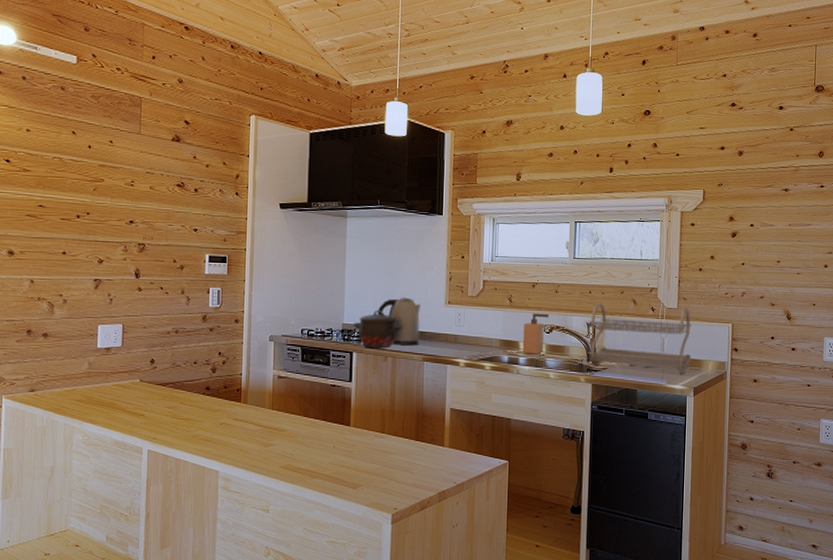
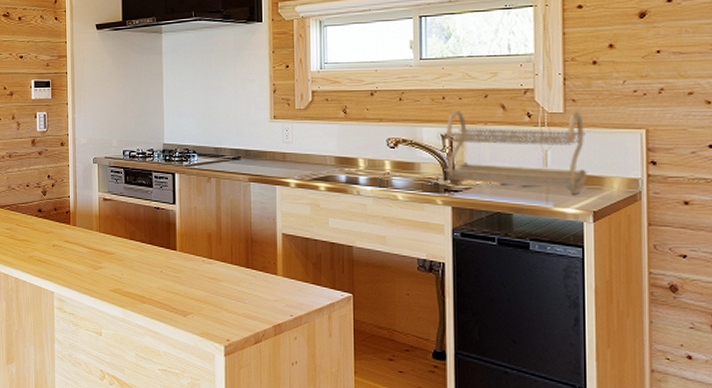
cooking pot: present [353,310,404,349] -> none [174,128,226,169]
kettle: present [377,297,420,346] -> none [198,113,244,165]
soap dispenser: present [523,313,549,355] -> none [363,125,393,173]

